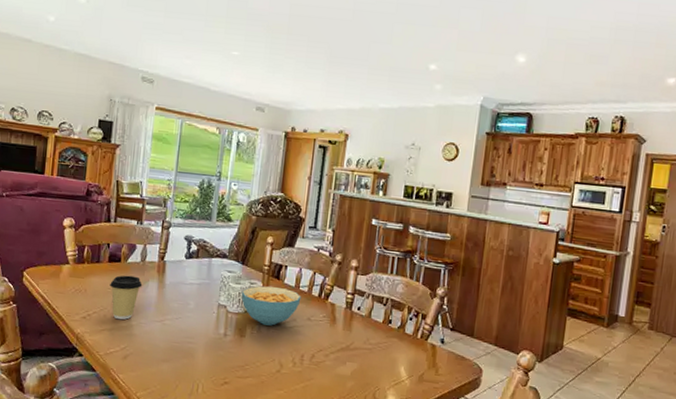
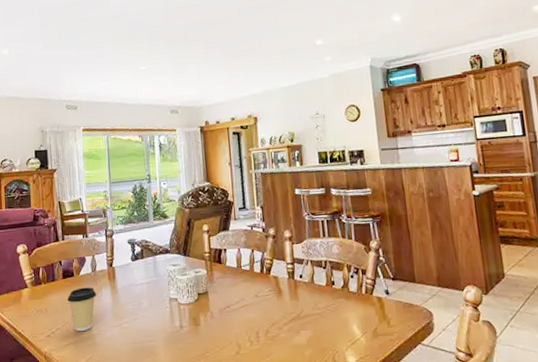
cereal bowl: present [241,285,302,326] -> none [188,271,245,310]

